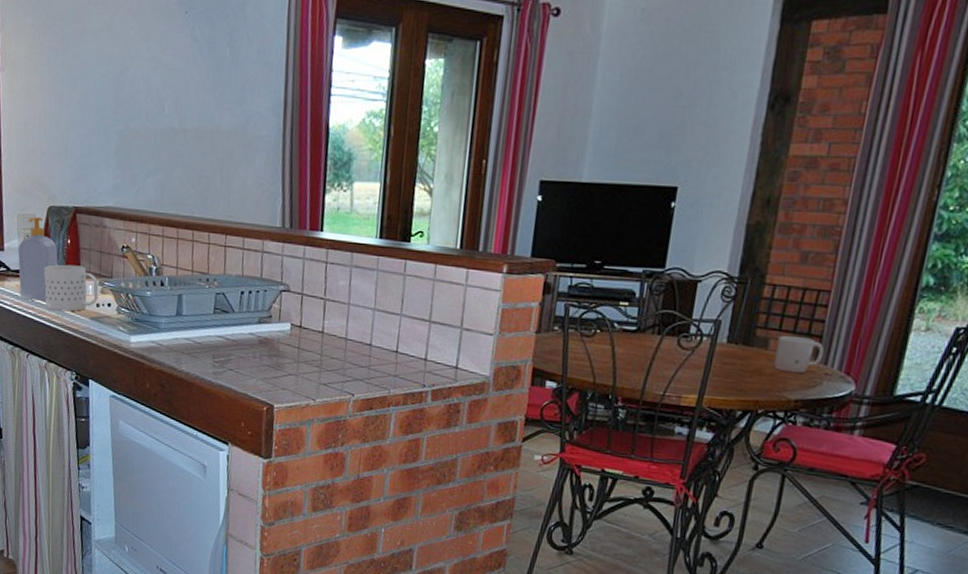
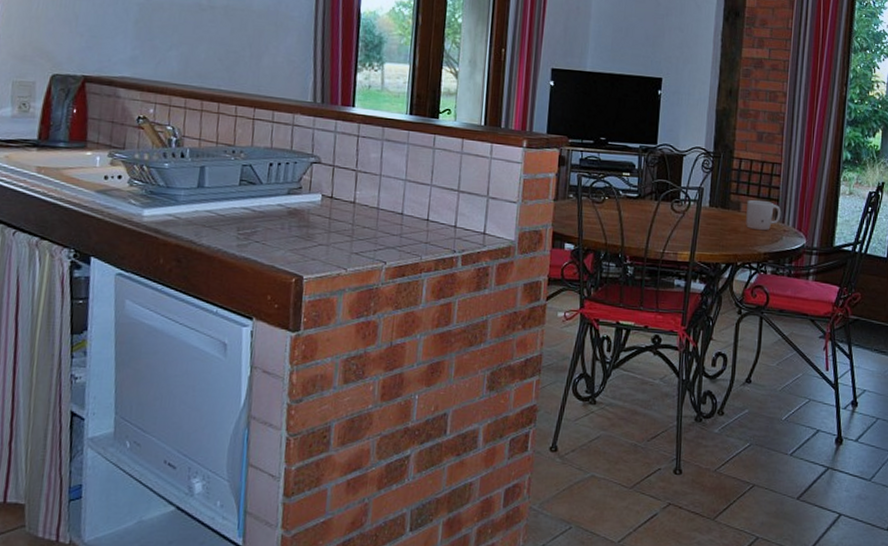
soap bottle: present [17,217,58,301] -> none [9,84,61,174]
mug: present [43,264,99,312] -> none [40,134,108,185]

